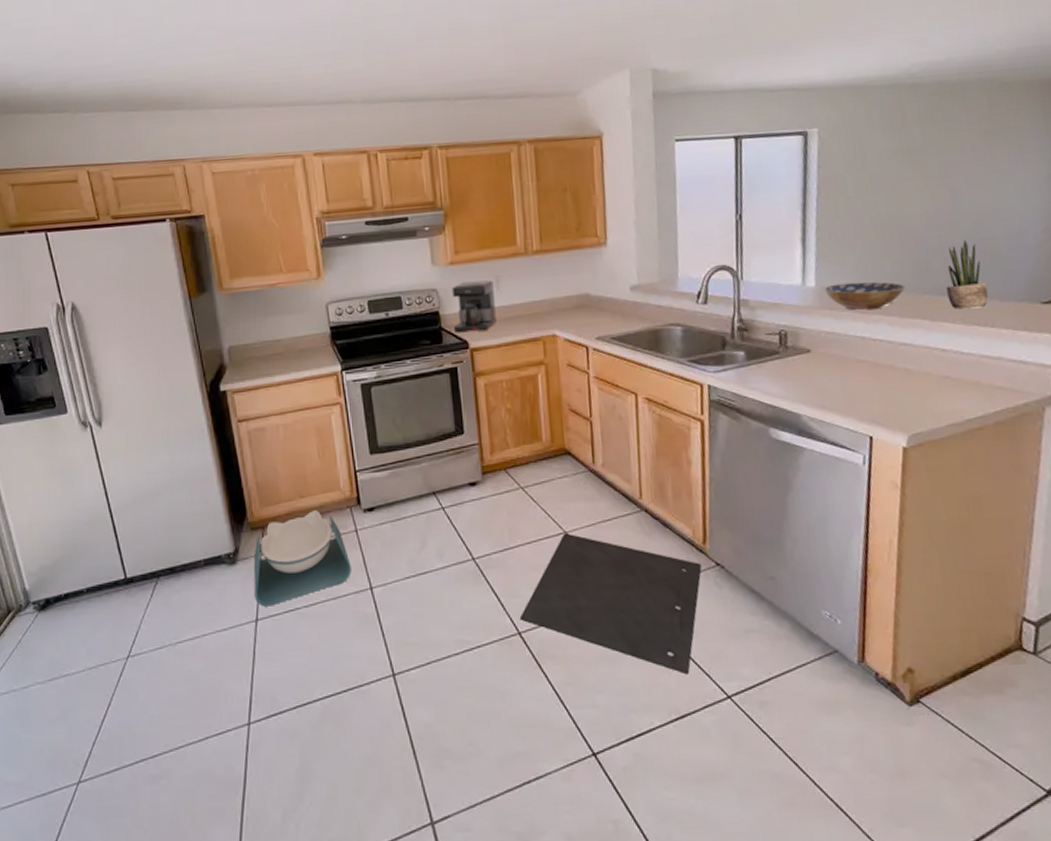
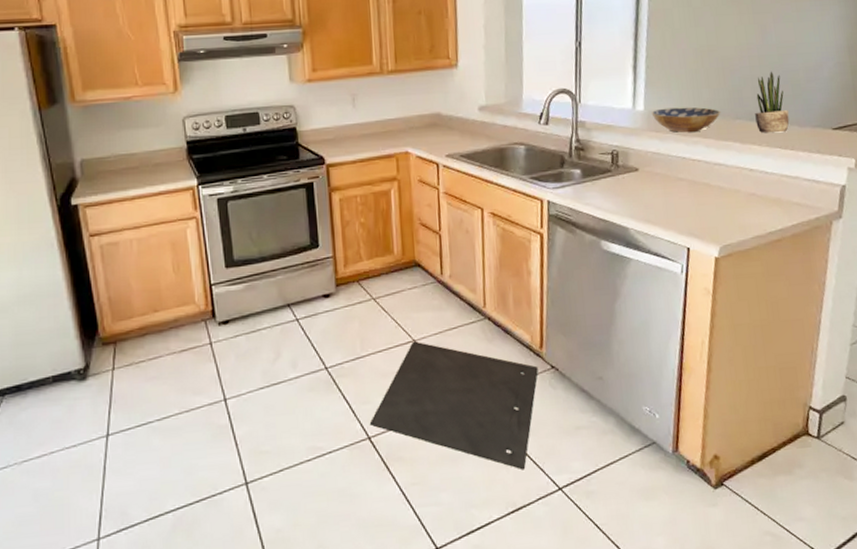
pet bowl: present [253,510,351,607] -> none [104,324,205,422]
coffee maker: present [451,280,498,332] -> none [309,98,353,149]

